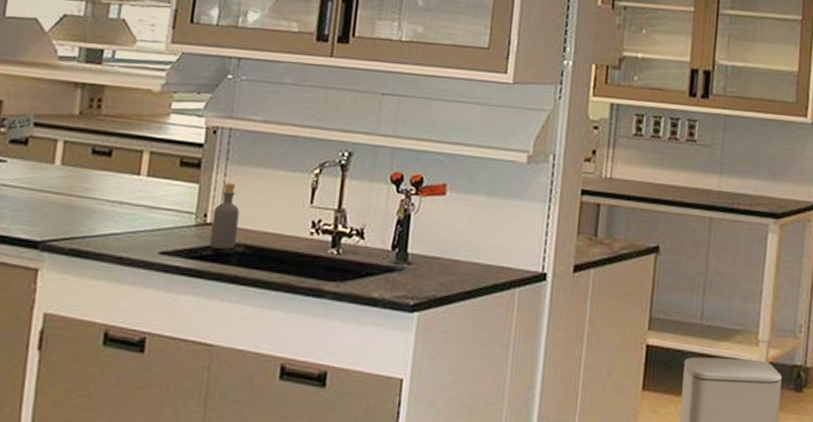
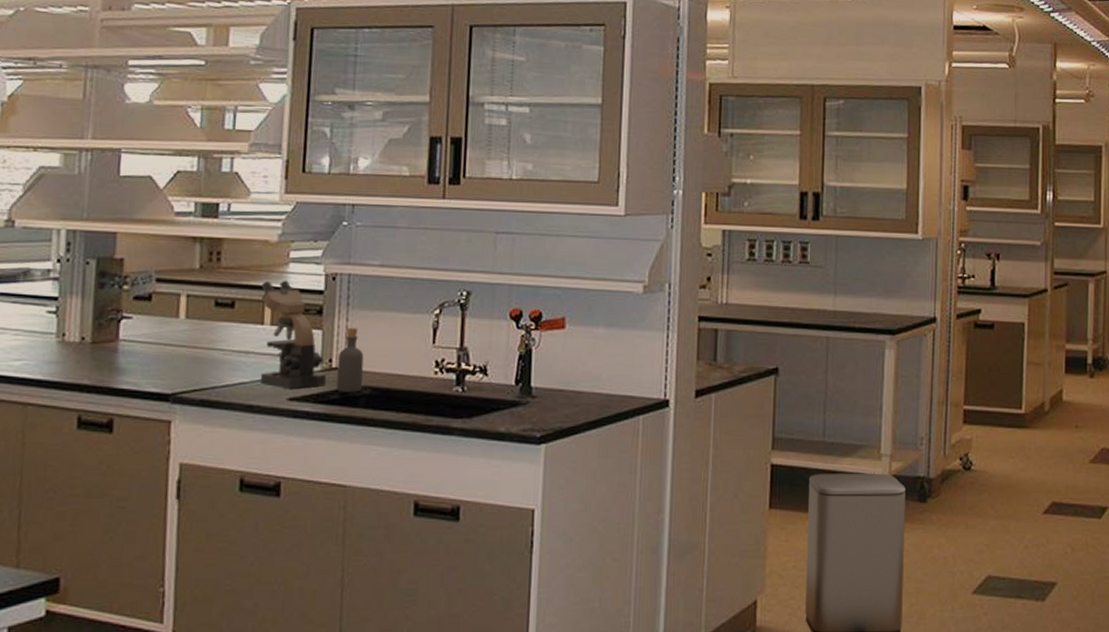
microscope: none [131,131,200,243] -> present [259,280,326,390]

